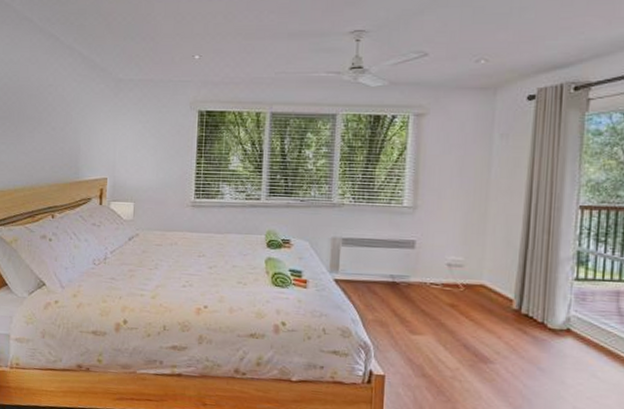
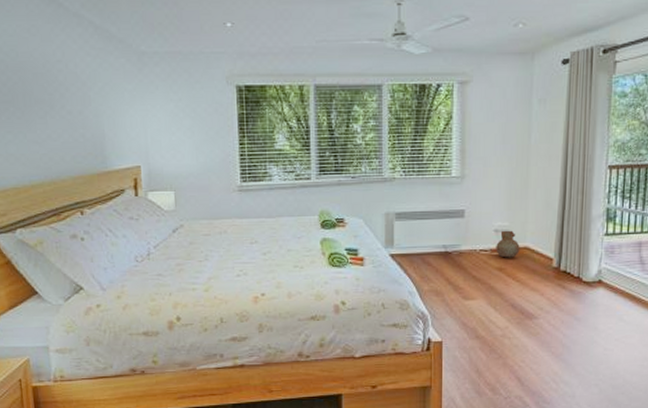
vase: none [448,265,475,295] -> present [496,230,520,258]

